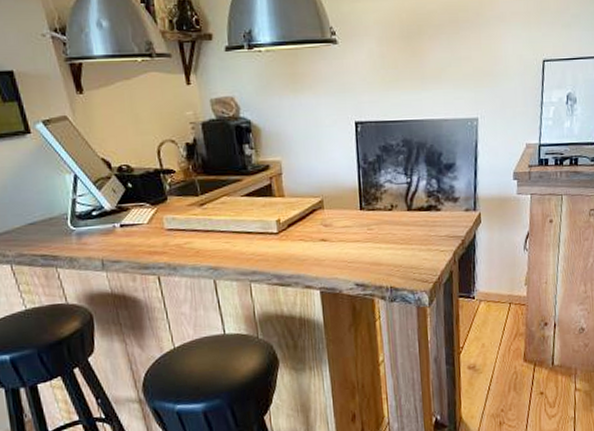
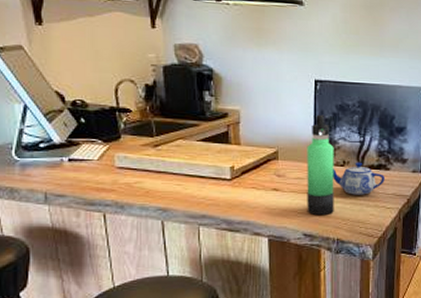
thermos bottle: none [352,158,385,264] -> present [307,114,334,215]
teapot: none [381,204,436,240] -> present [333,162,384,195]

